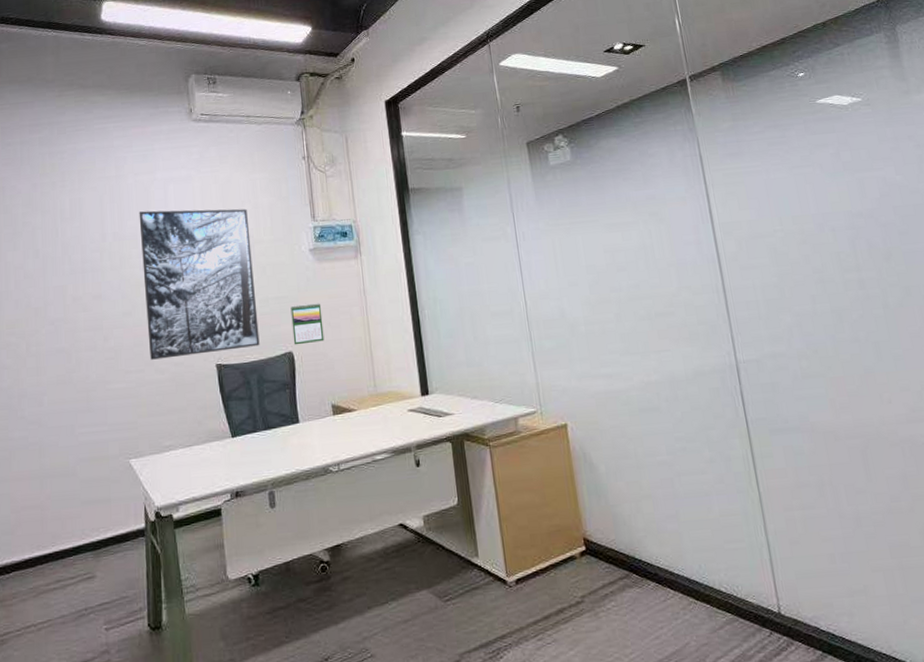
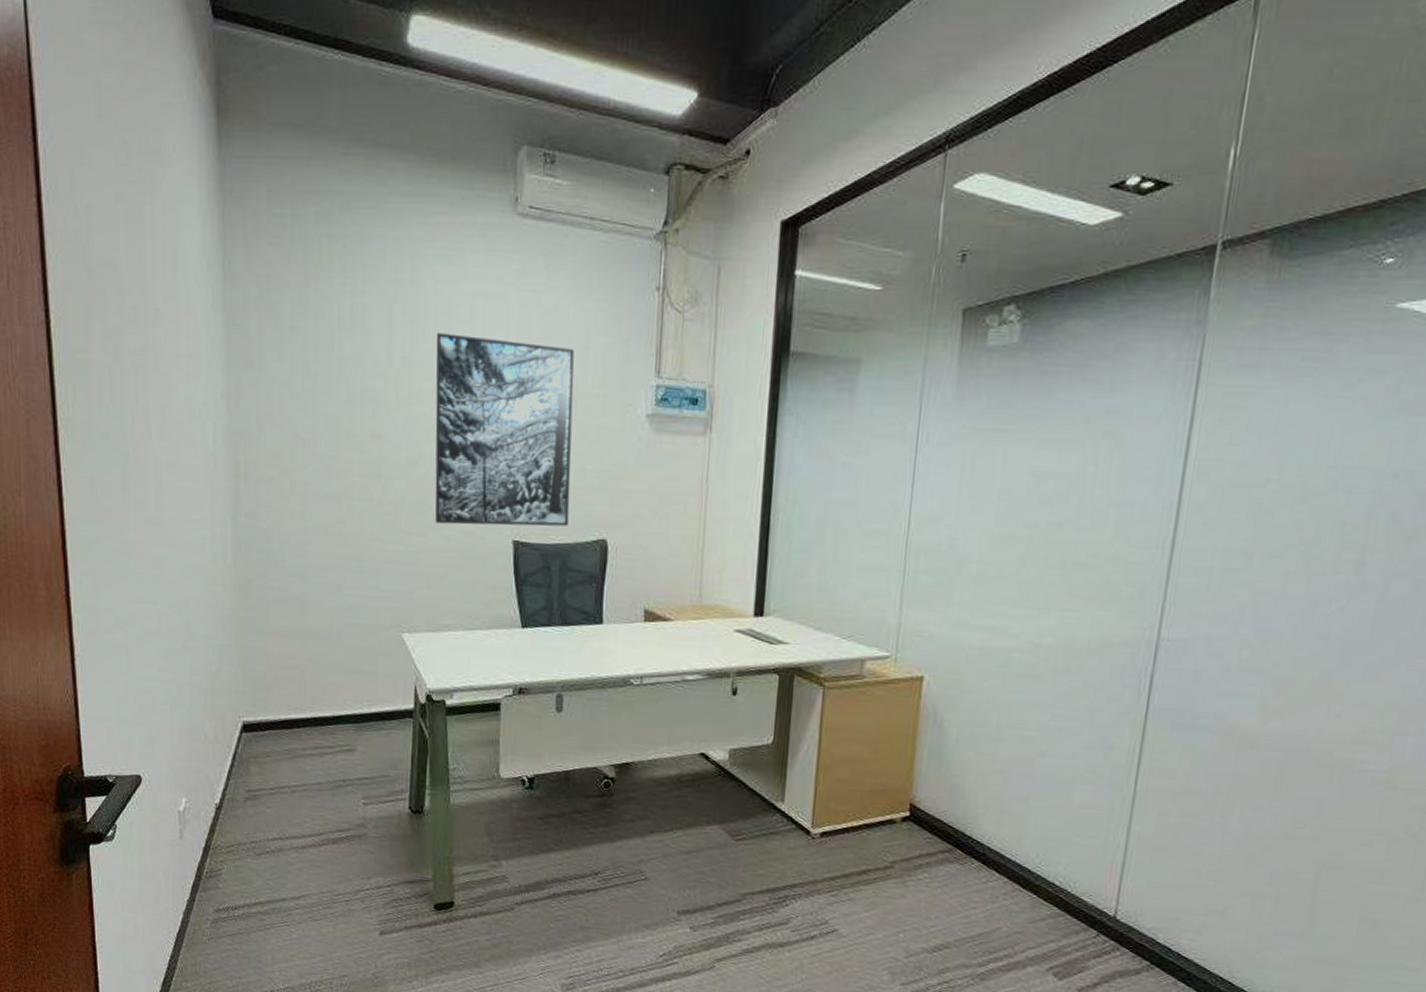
calendar: present [290,303,325,345] -> none [609,483,651,533]

